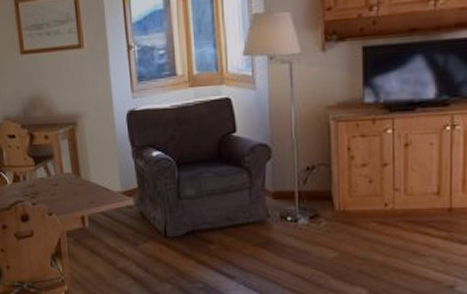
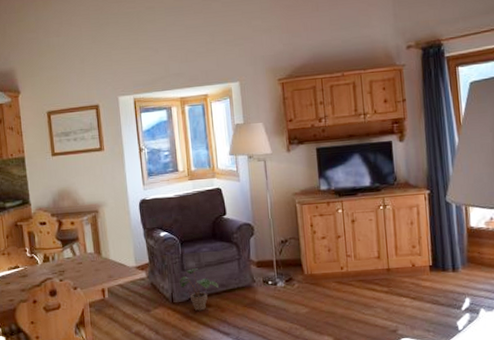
potted plant: none [175,197,223,249] -> present [180,268,219,312]

